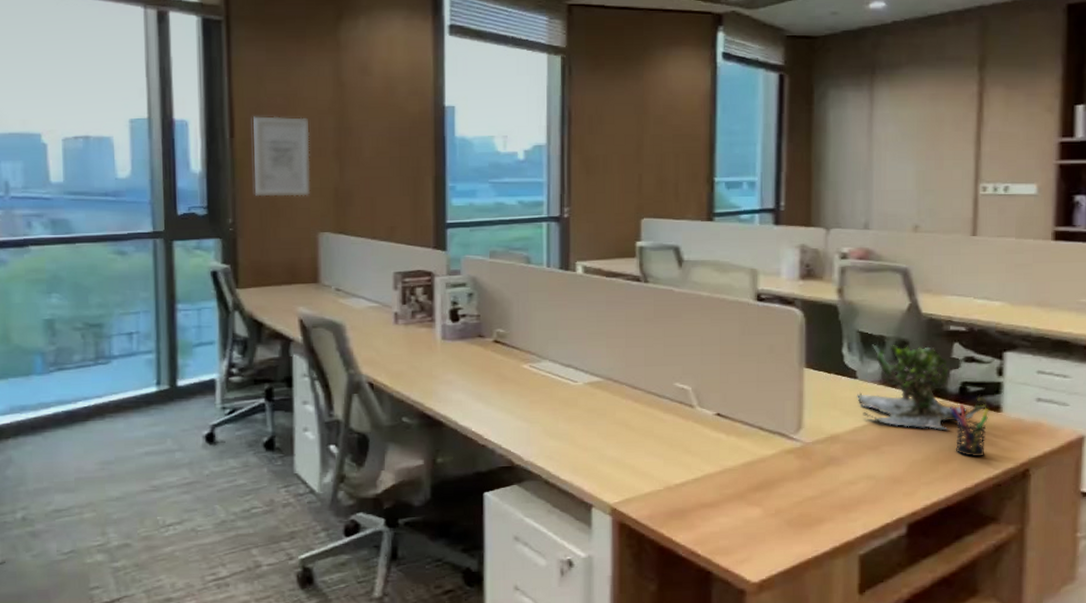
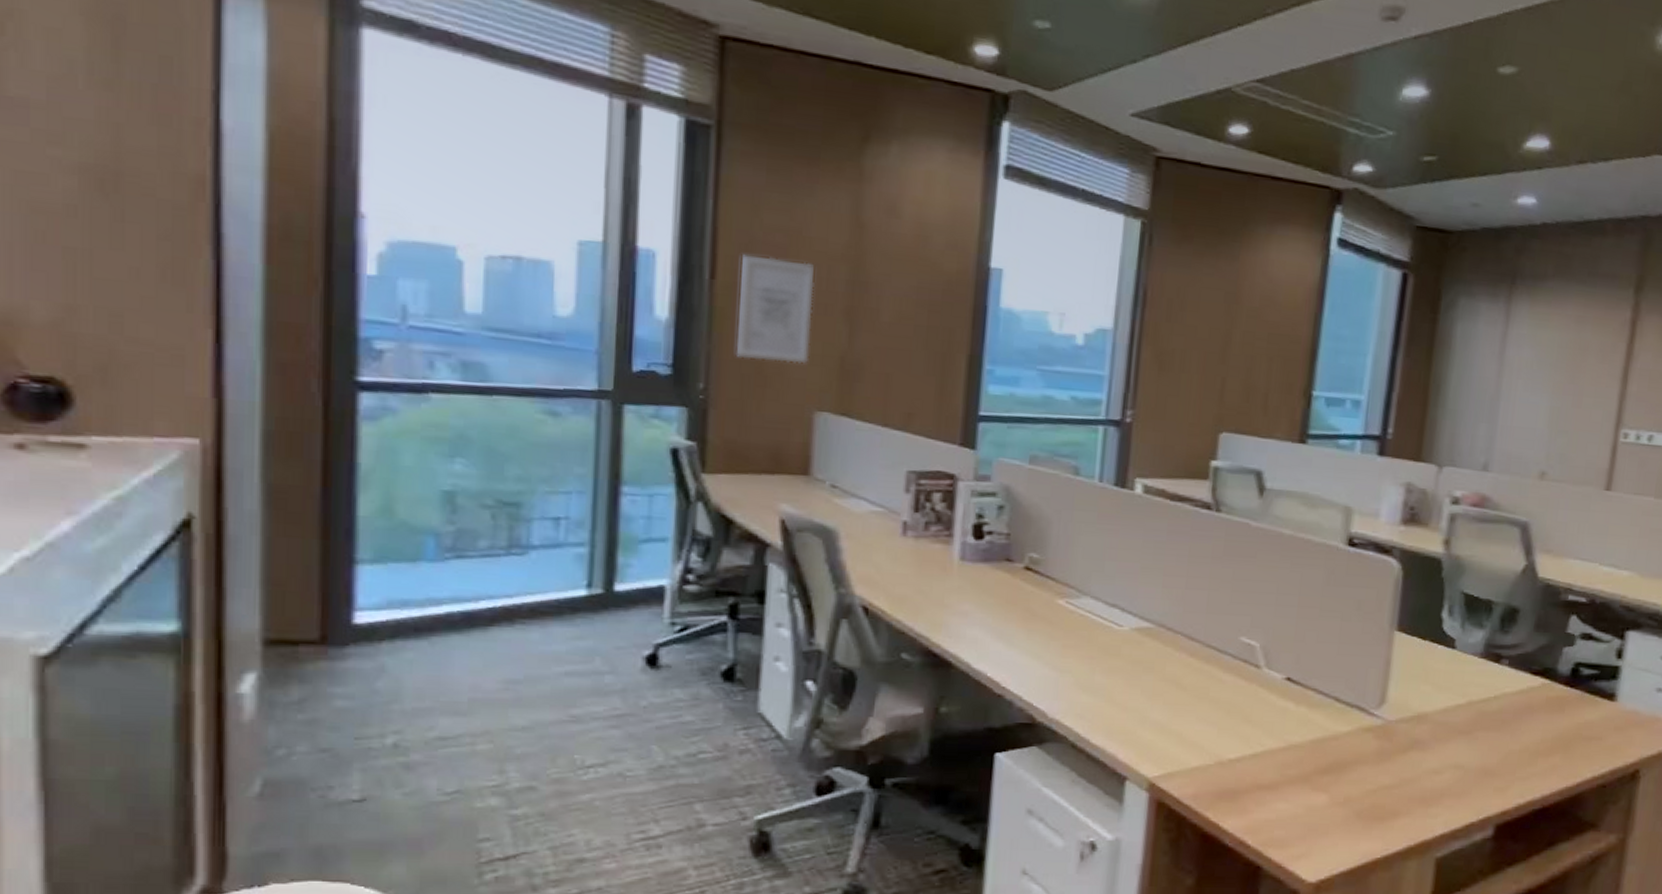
plant: present [857,344,987,431] -> none [1453,609,1601,718]
pen holder: present [950,404,989,458] -> none [1558,688,1603,752]

